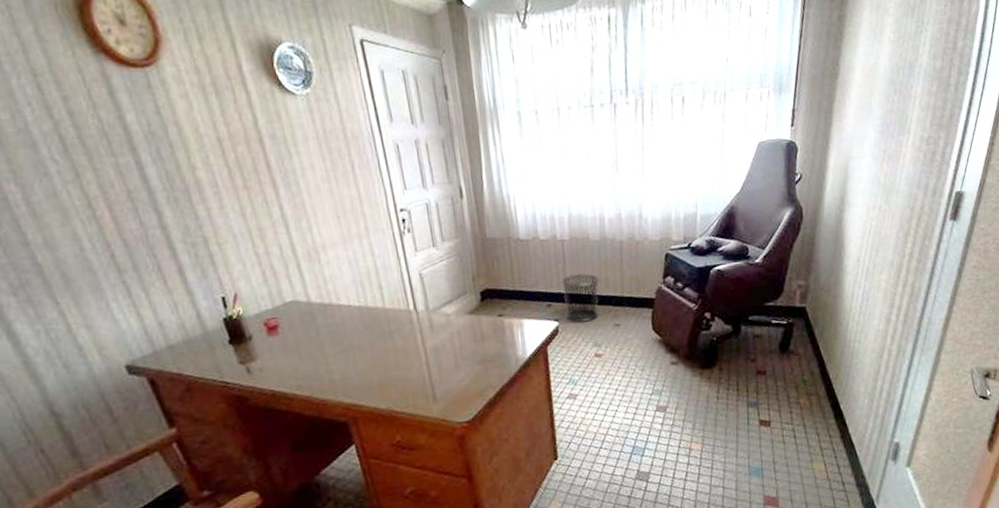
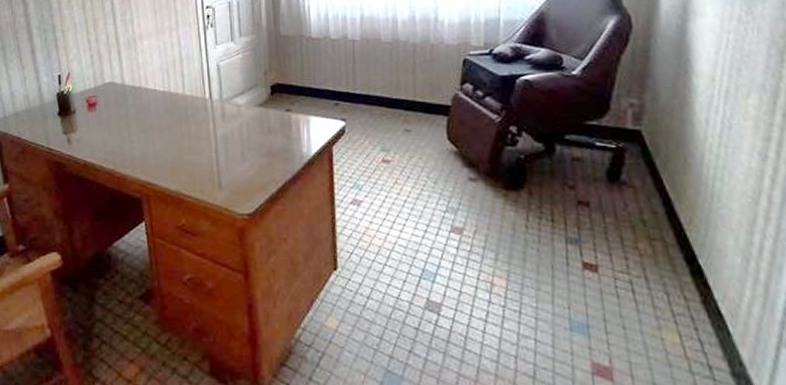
waste bin: present [562,273,600,323] -> none [351,74,391,125]

